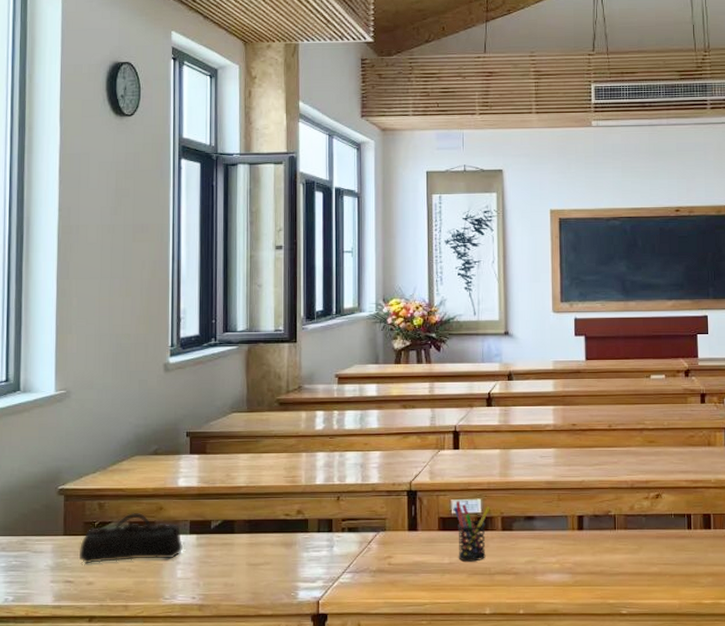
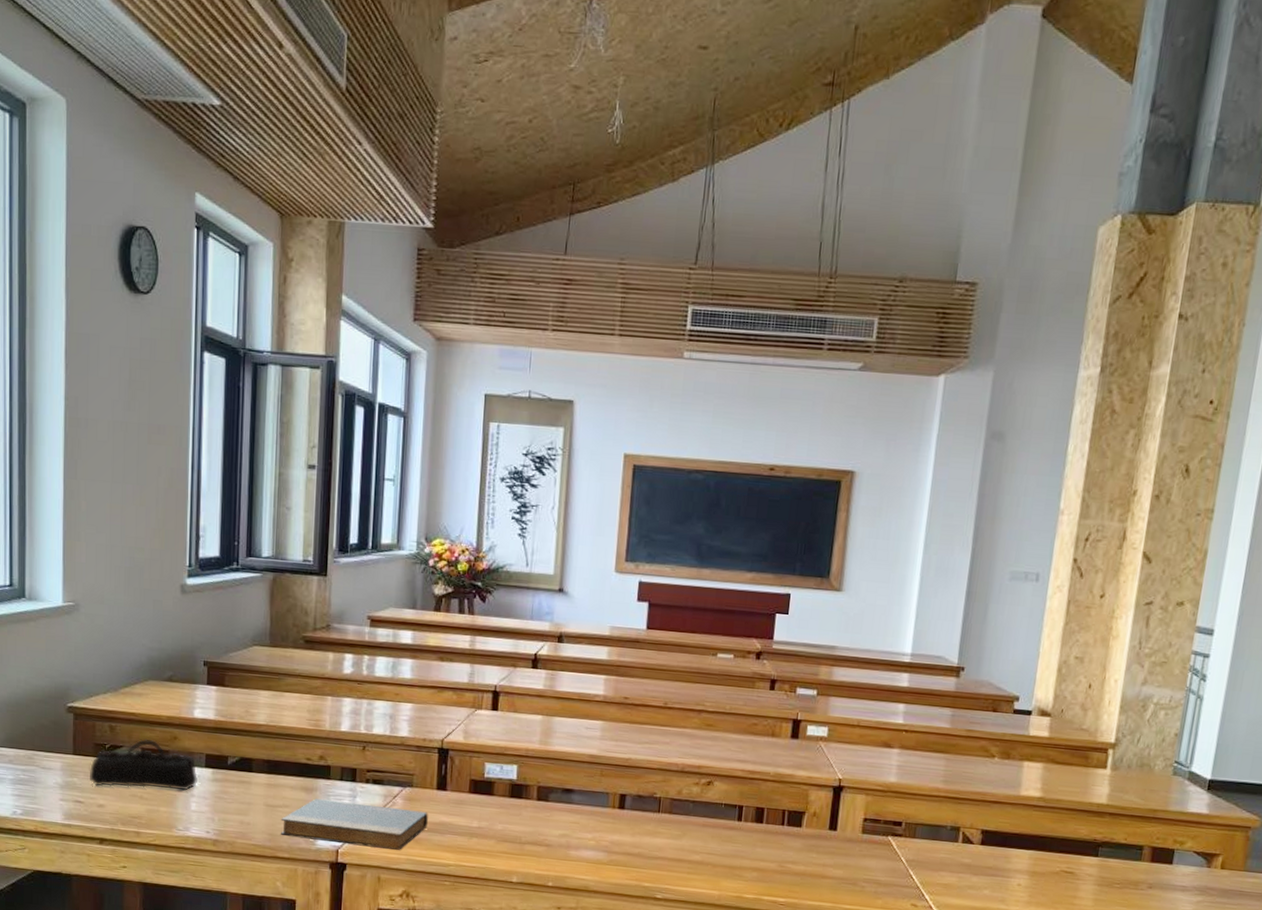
book: none [263,552,402,595] -> present [280,799,428,850]
pen holder: present [453,501,490,562] -> none [486,764,526,829]

